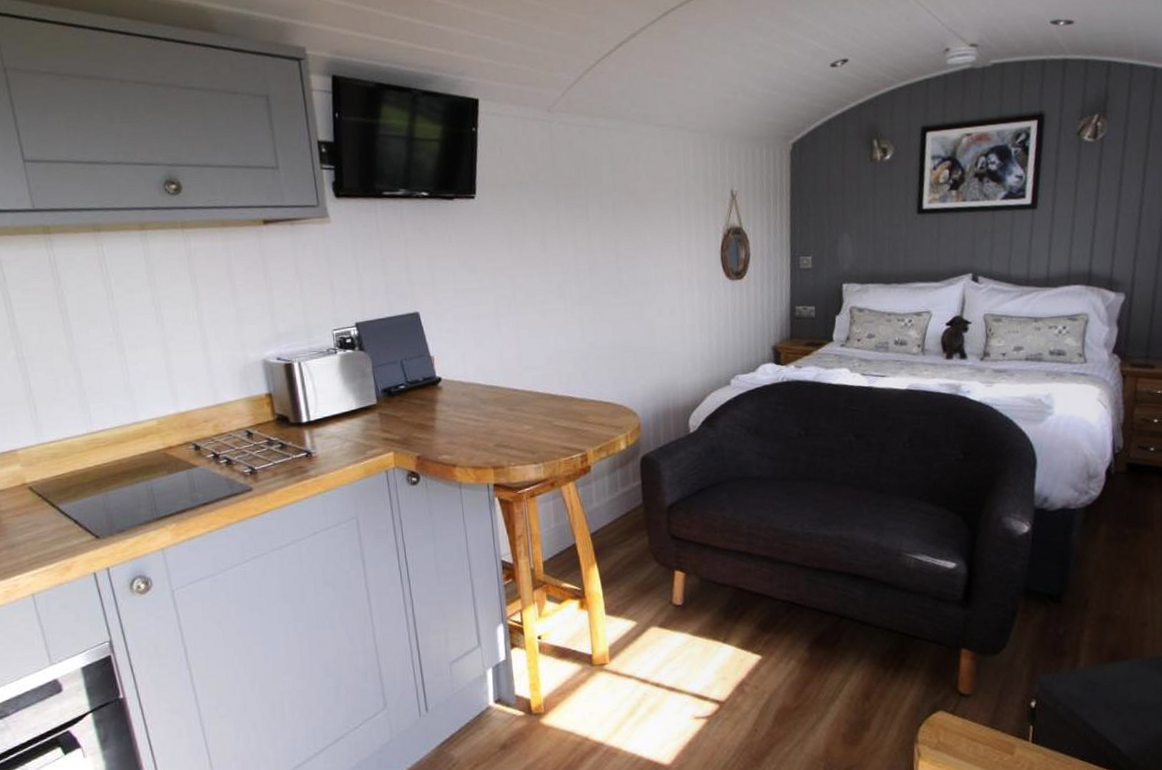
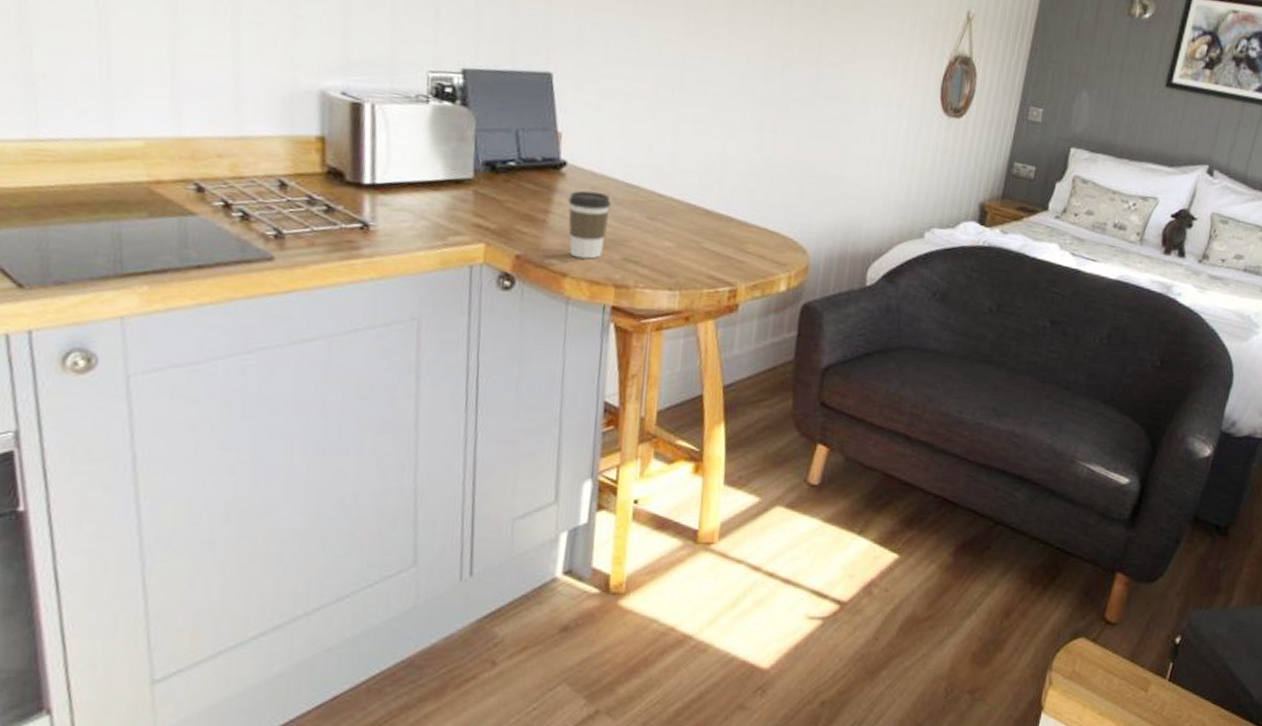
coffee cup: none [447,396,480,451] -> present [568,190,611,259]

